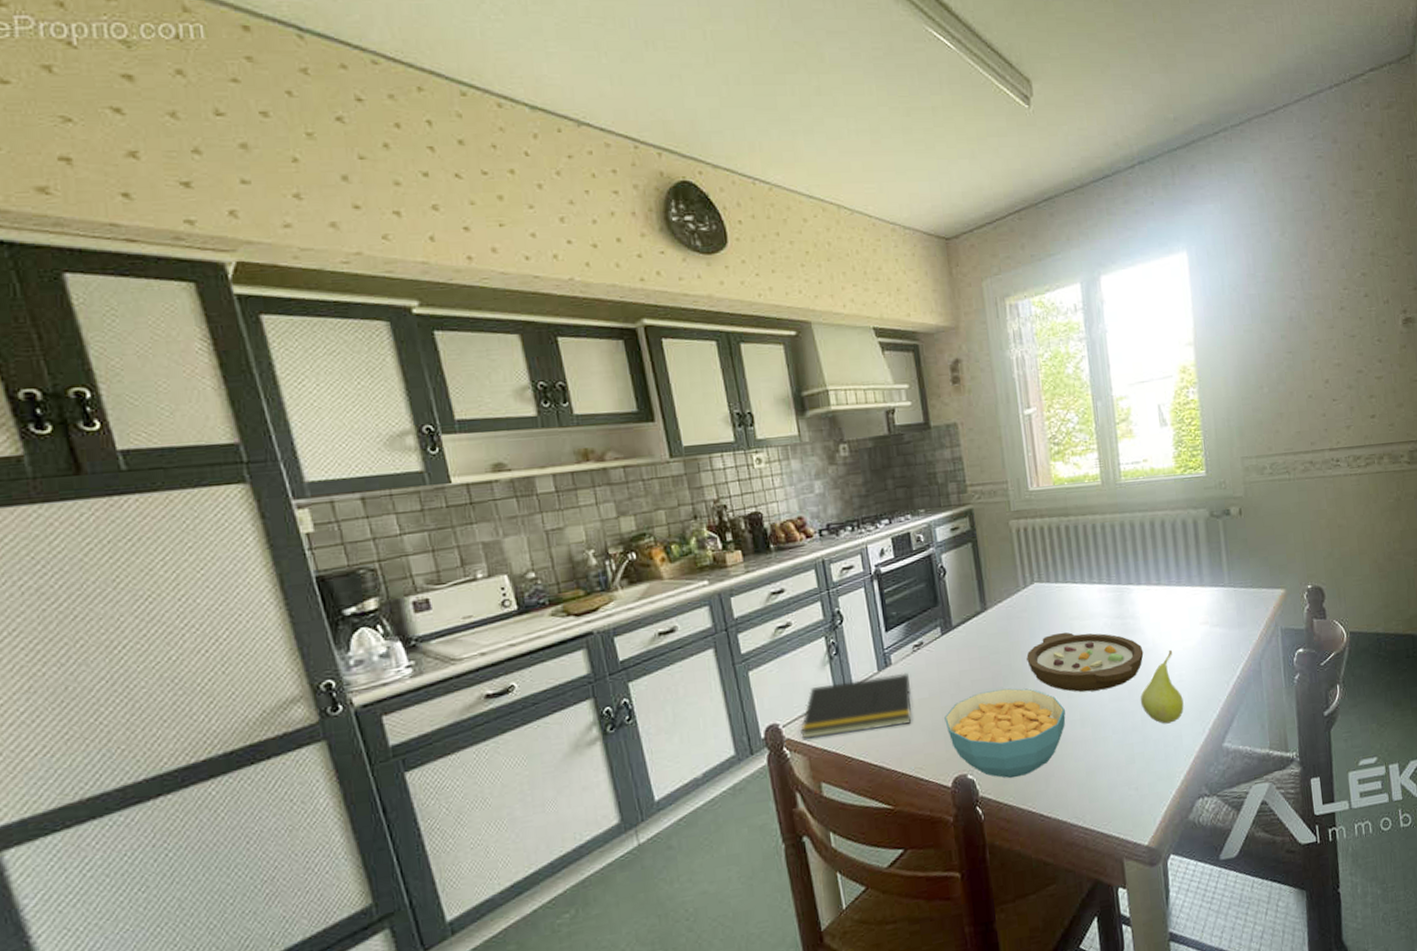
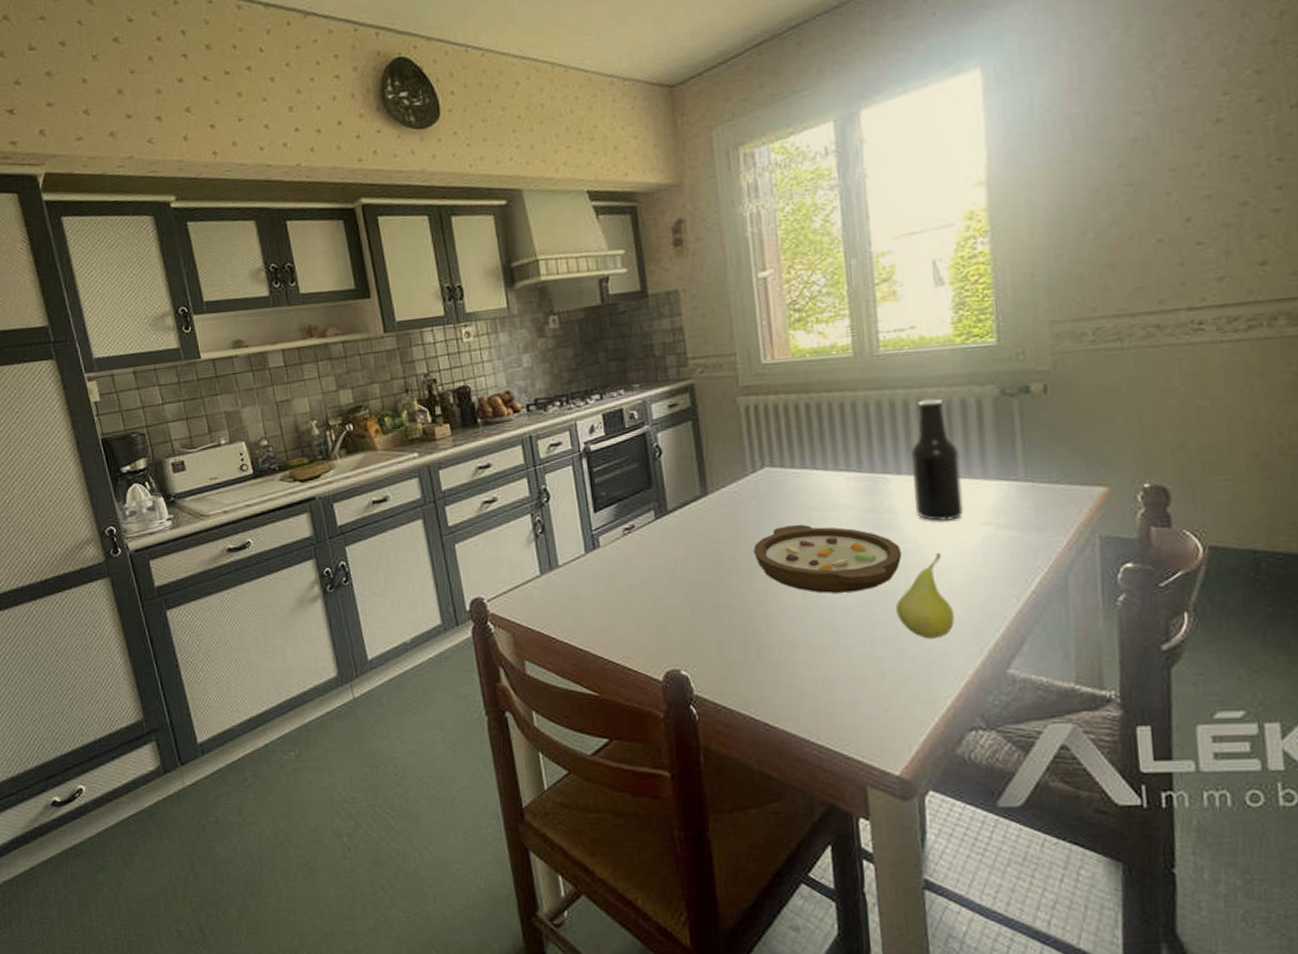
notepad: present [801,672,912,738] -> none [505,556,621,615]
cereal bowl: present [944,688,1066,779] -> none [656,582,799,680]
beer bottle: none [1147,520,1187,624] -> present [910,398,964,522]

